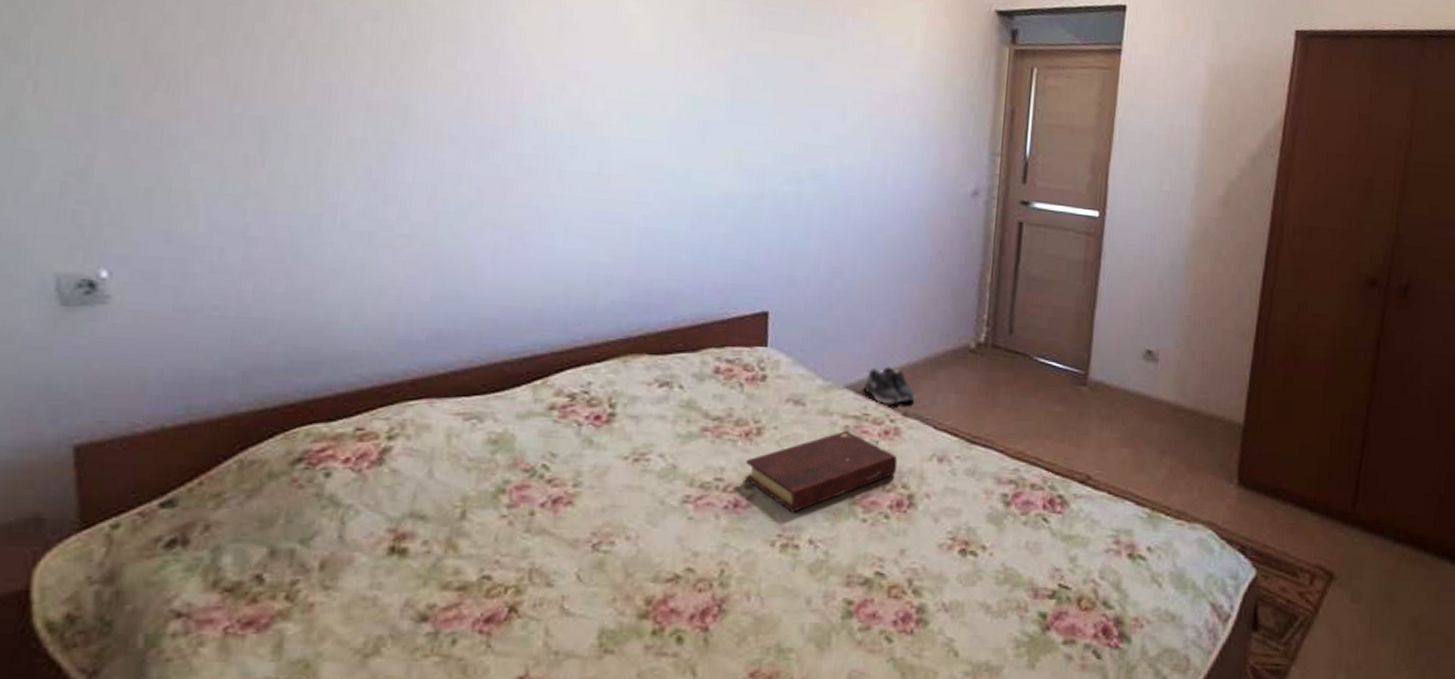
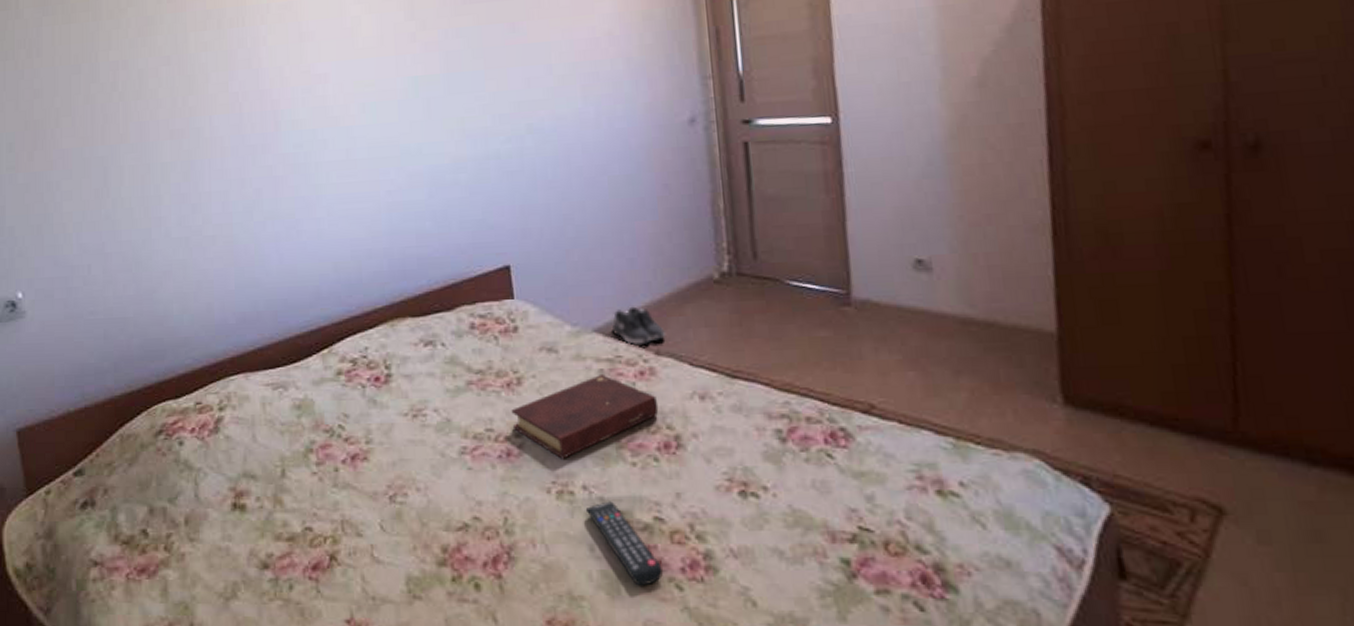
remote control: none [809,556,877,638] -> present [586,501,664,586]

